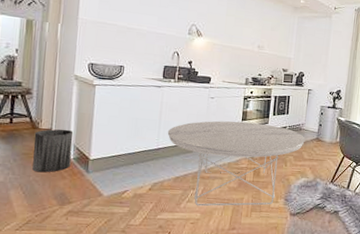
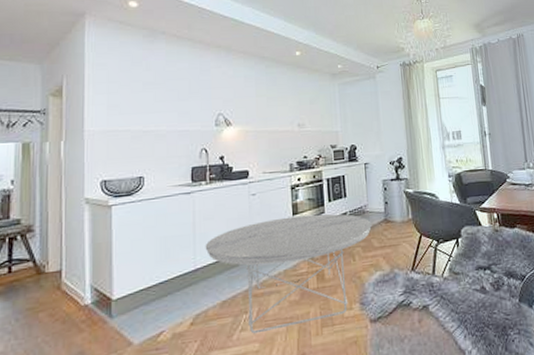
trash can: present [32,129,74,173] -> none [39,267,89,330]

